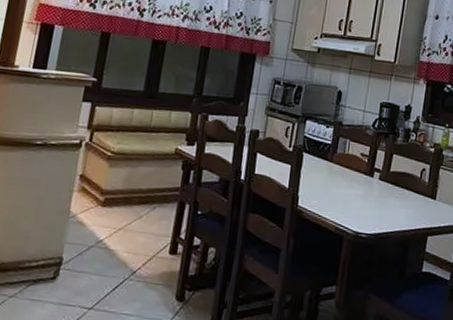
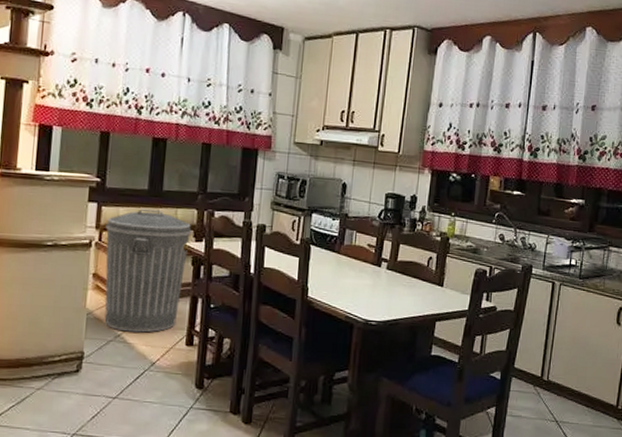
trash can: none [87,110,185,239] -> present [104,208,192,333]

